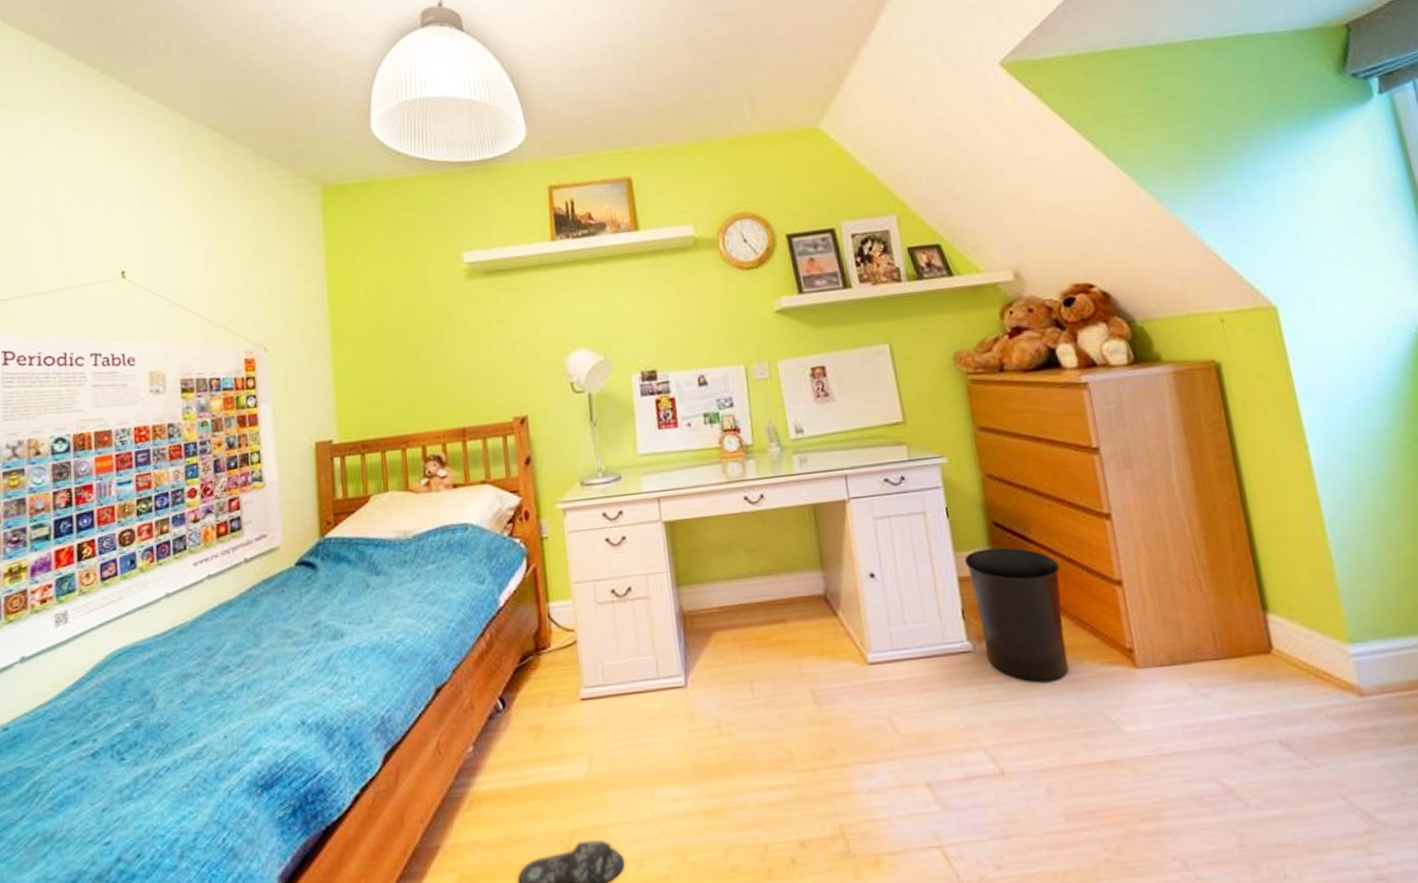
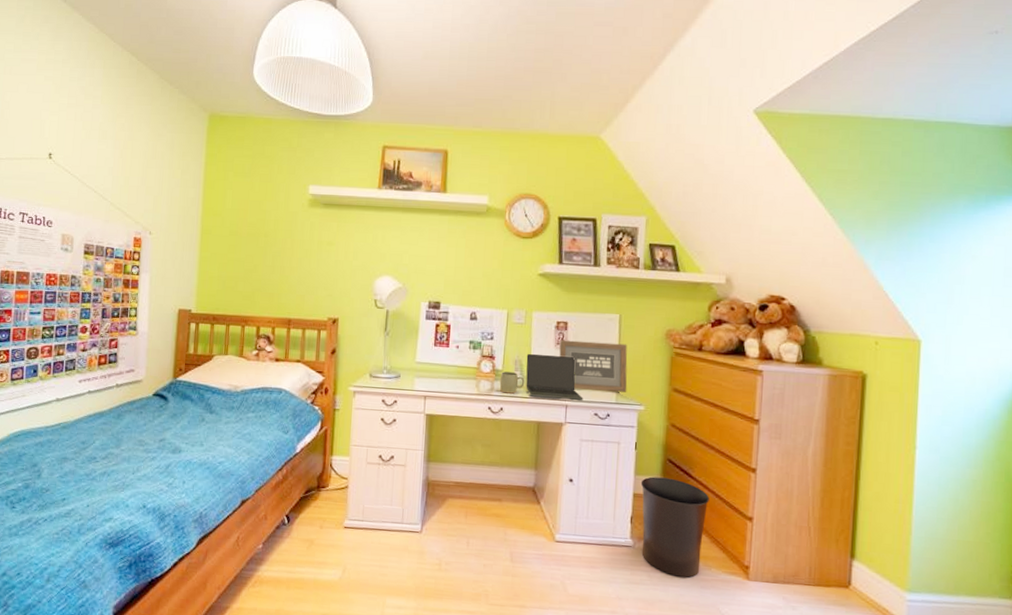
mug: none [751,444,786,475] -> present [499,371,525,394]
laptop: none [780,410,866,472] -> present [526,353,583,400]
picture frame: none [820,380,920,451] -> present [559,339,628,393]

